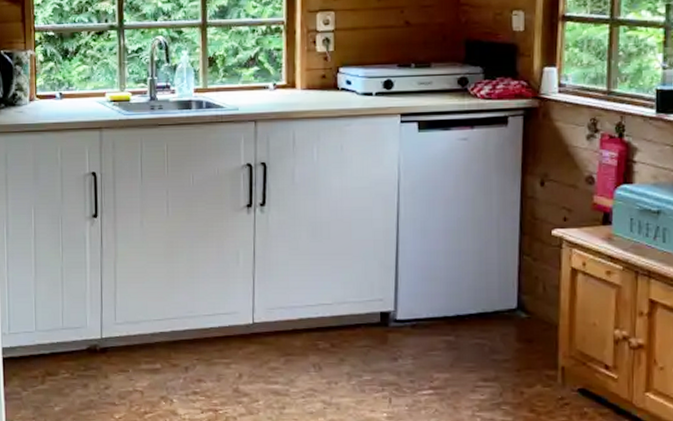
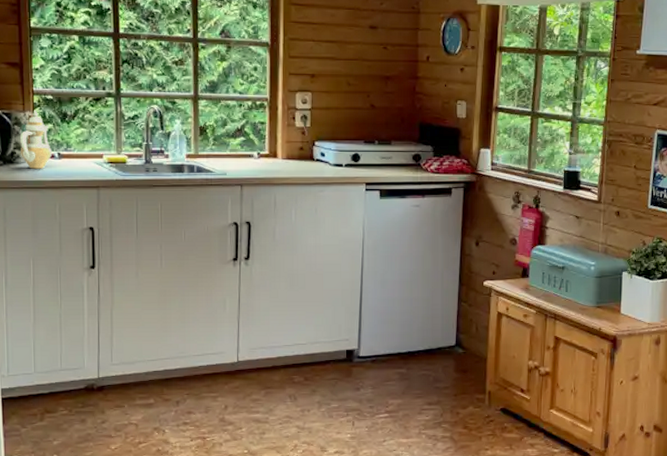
teapot: none [21,48,53,111] -> present [20,110,52,169]

